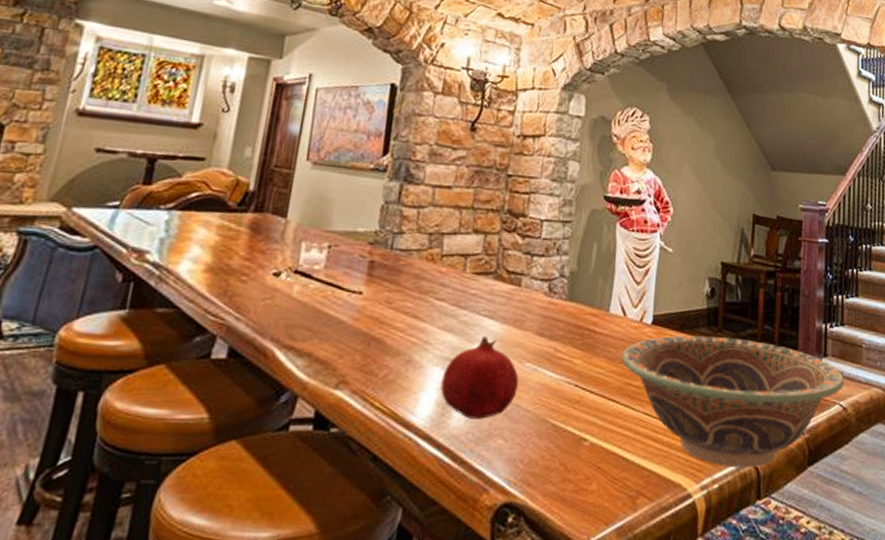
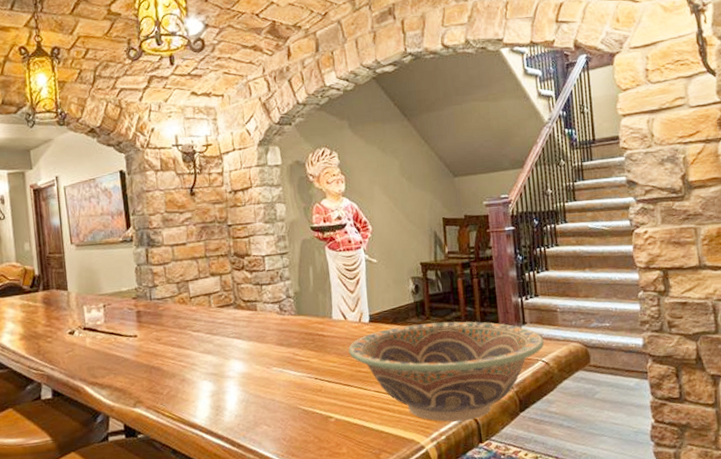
fruit: present [440,336,519,419] -> none [210,352,271,415]

